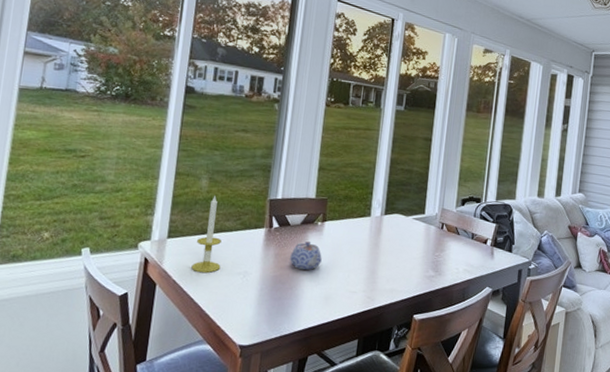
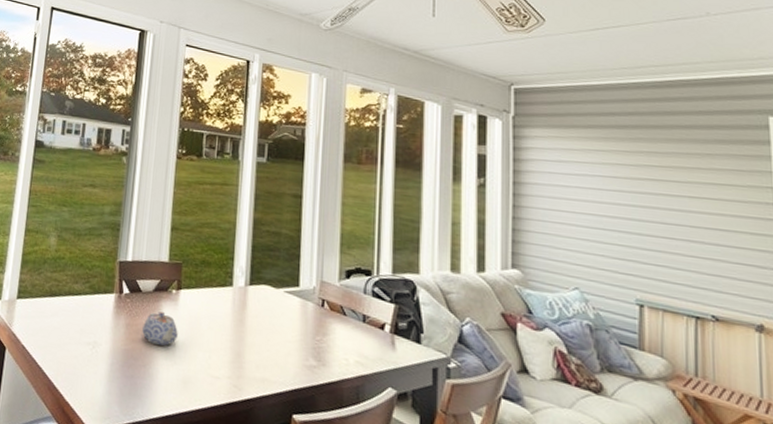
candle: present [191,195,222,273] -> none [40,254,70,340]

